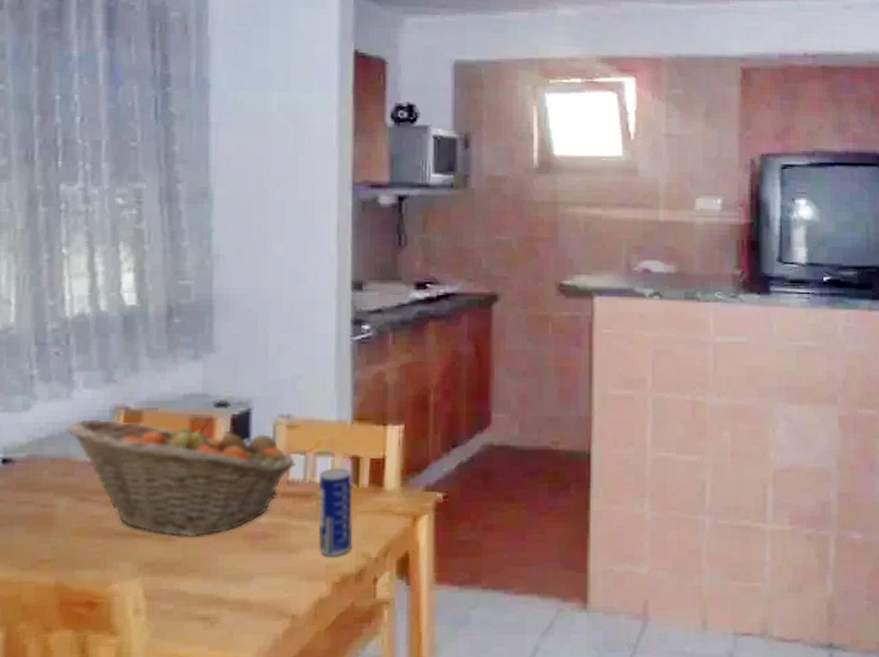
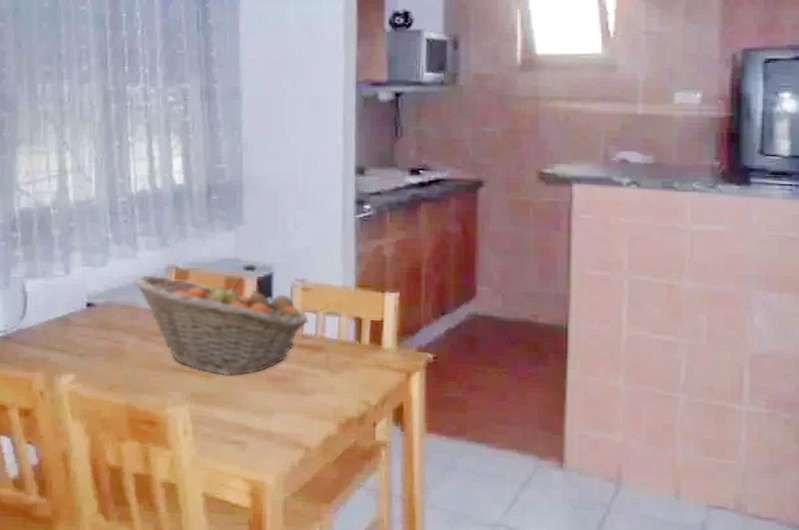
beverage can: present [318,468,353,557] -> none [327,326,356,402]

